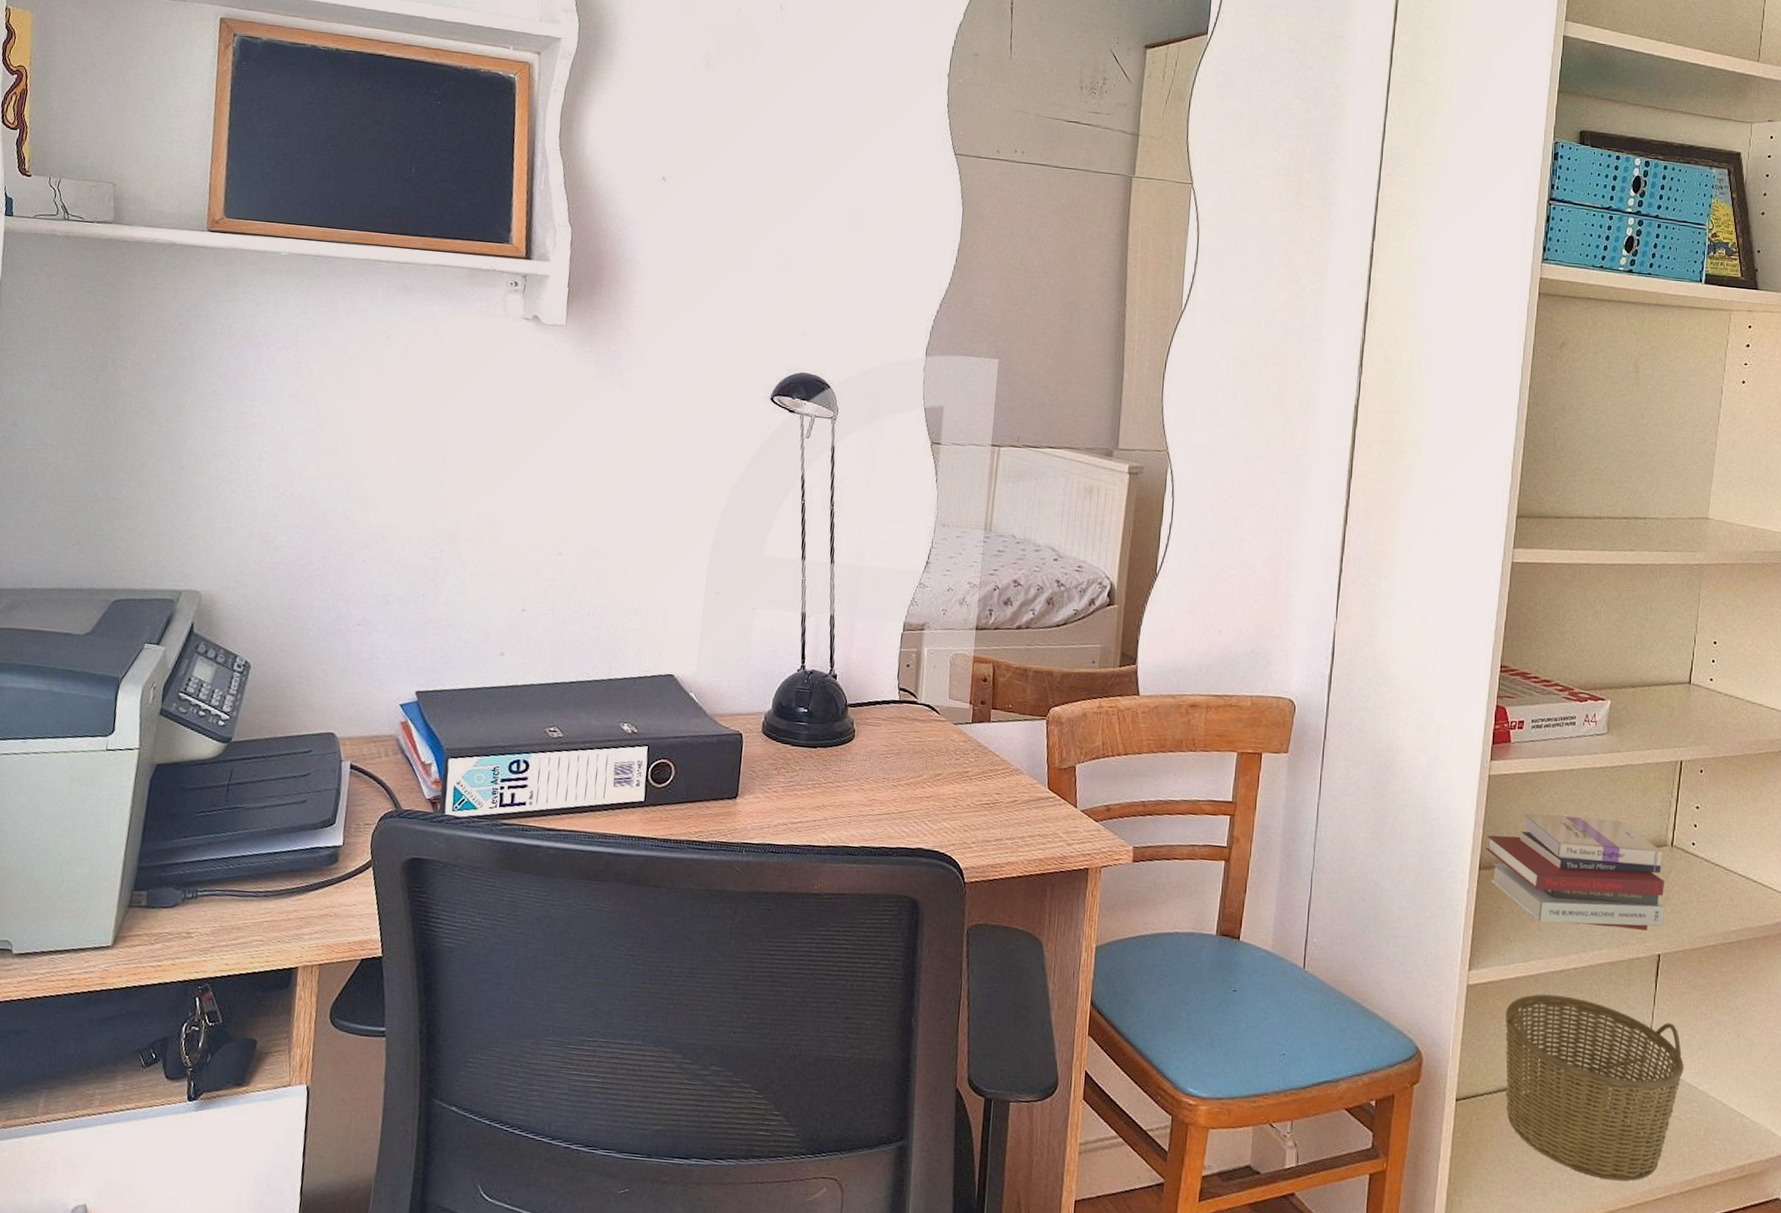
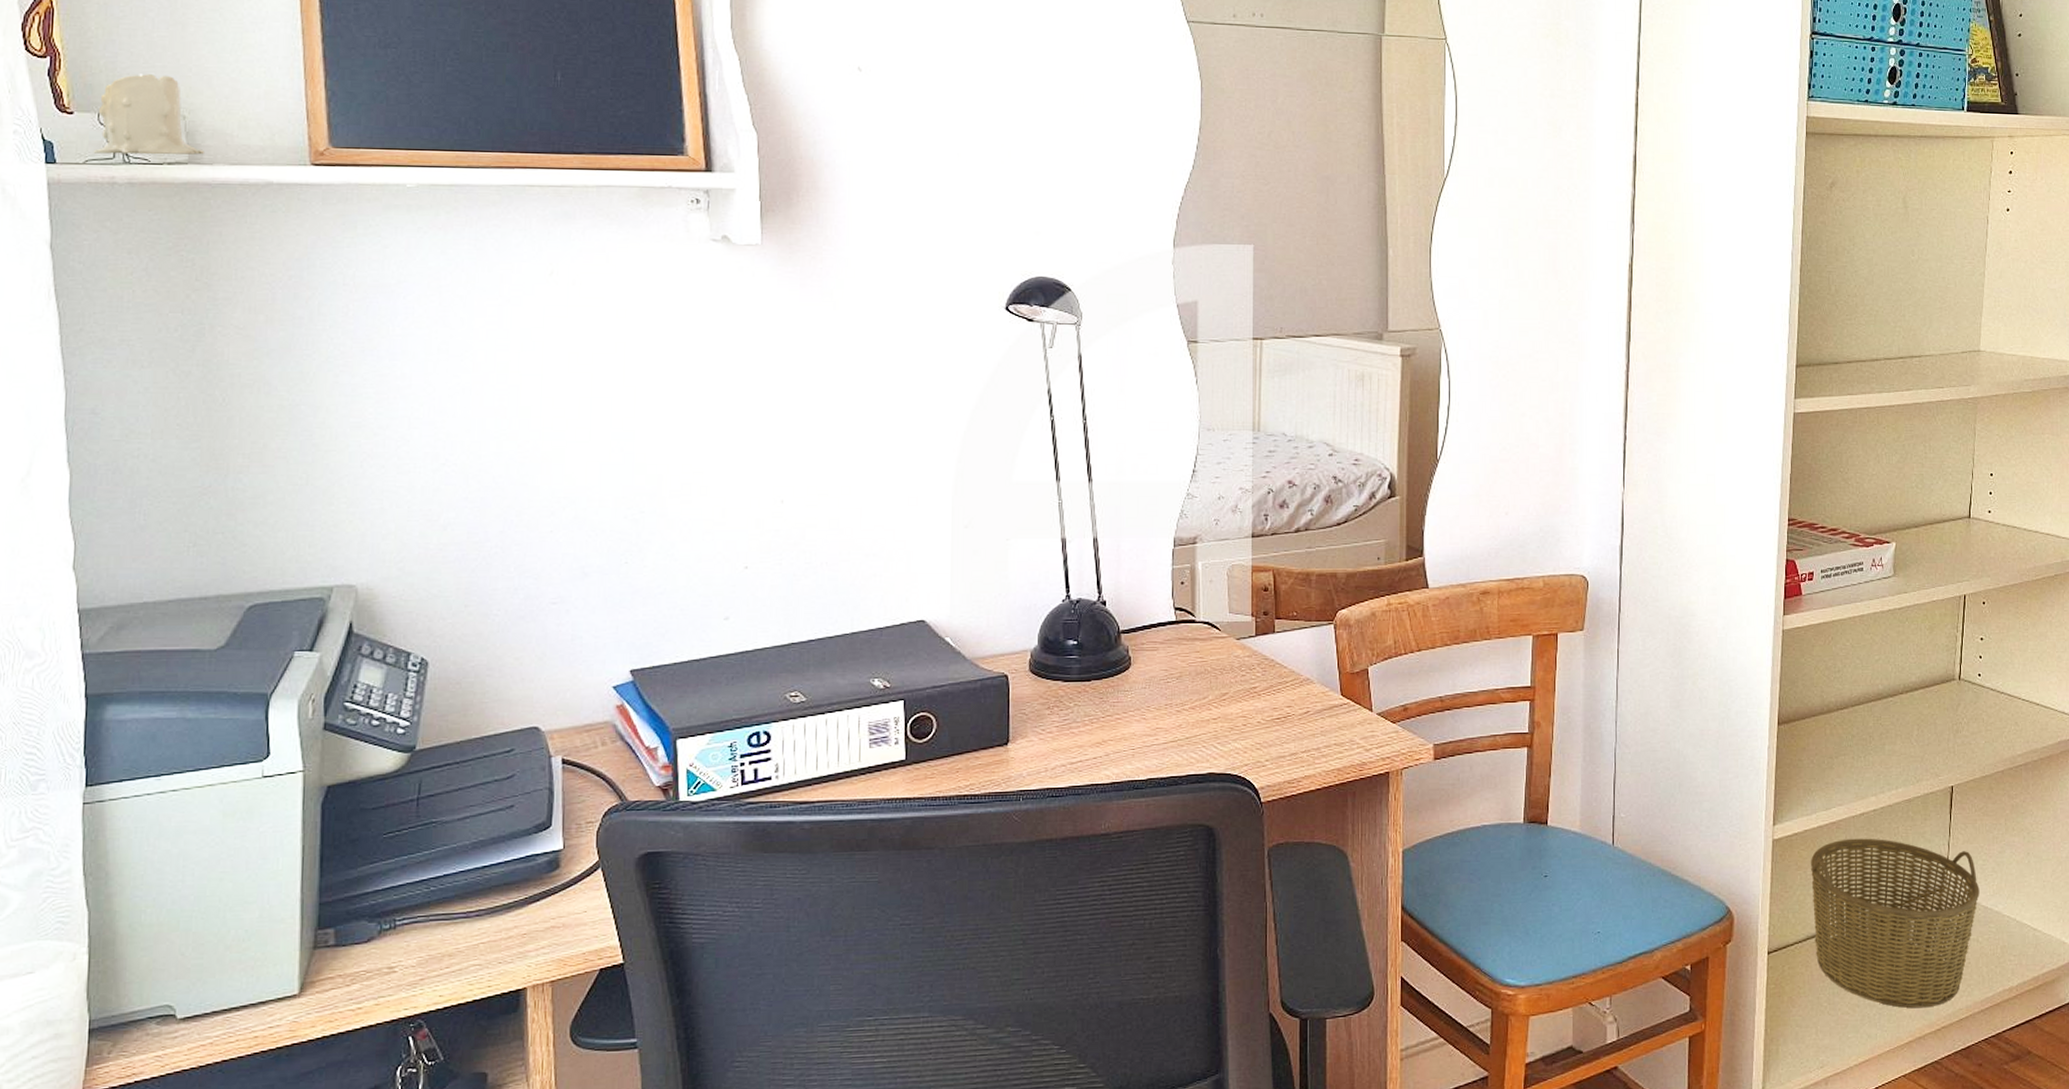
candle: none [42,147,127,217] -> present [93,74,205,155]
books: present [1486,812,1665,931] -> none [1783,660,1956,770]

